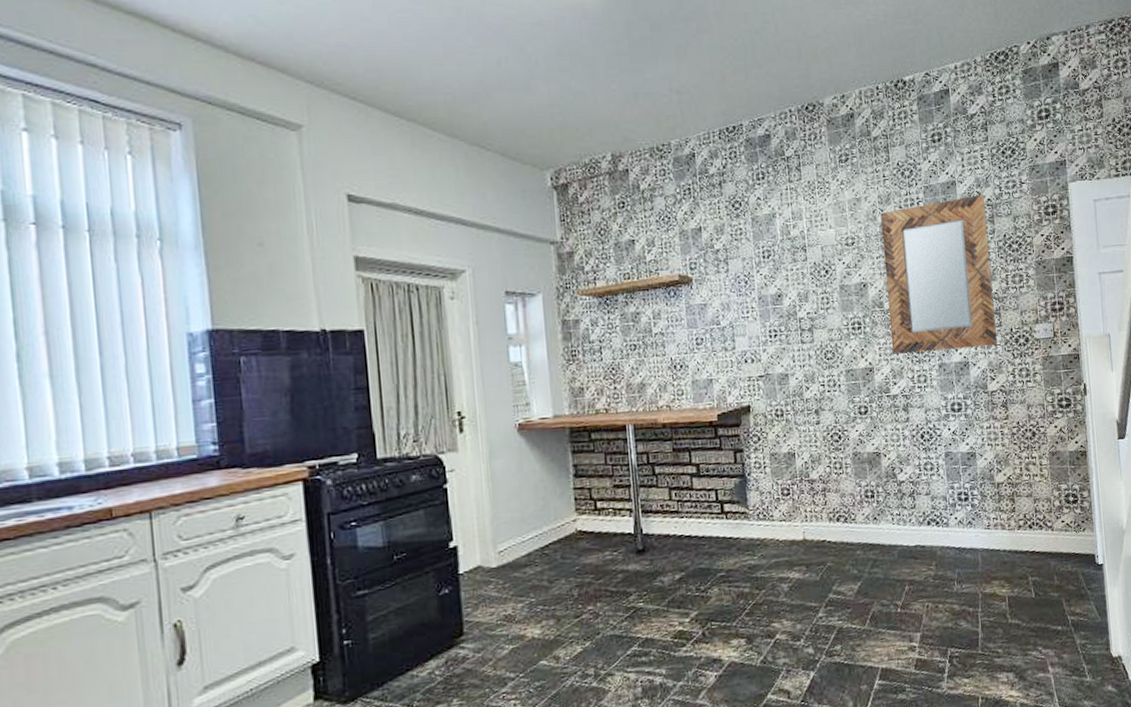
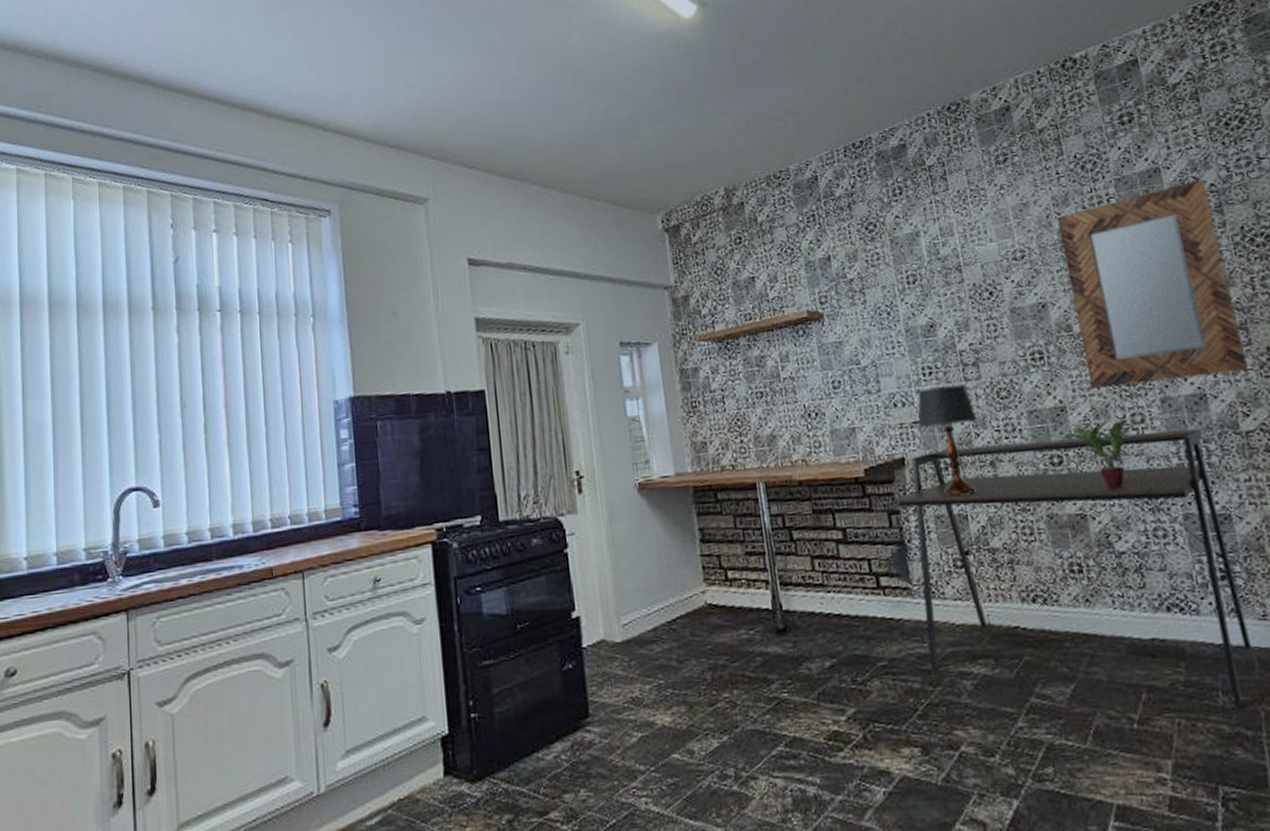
desk: none [742,388,978,593] -> present [896,428,1251,708]
table lamp: none [763,346,809,438] -> present [917,385,978,497]
potted plant: none [870,380,927,433] -> present [1063,420,1146,488]

